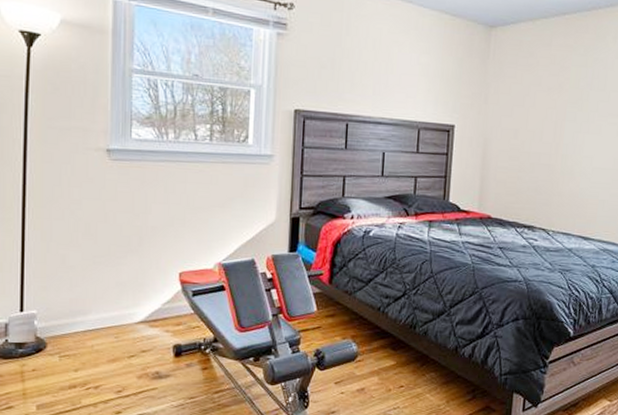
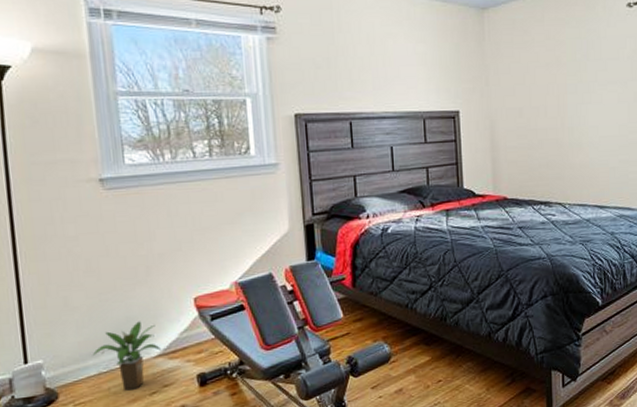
potted plant: none [81,287,143,351] -> present [92,321,161,391]

